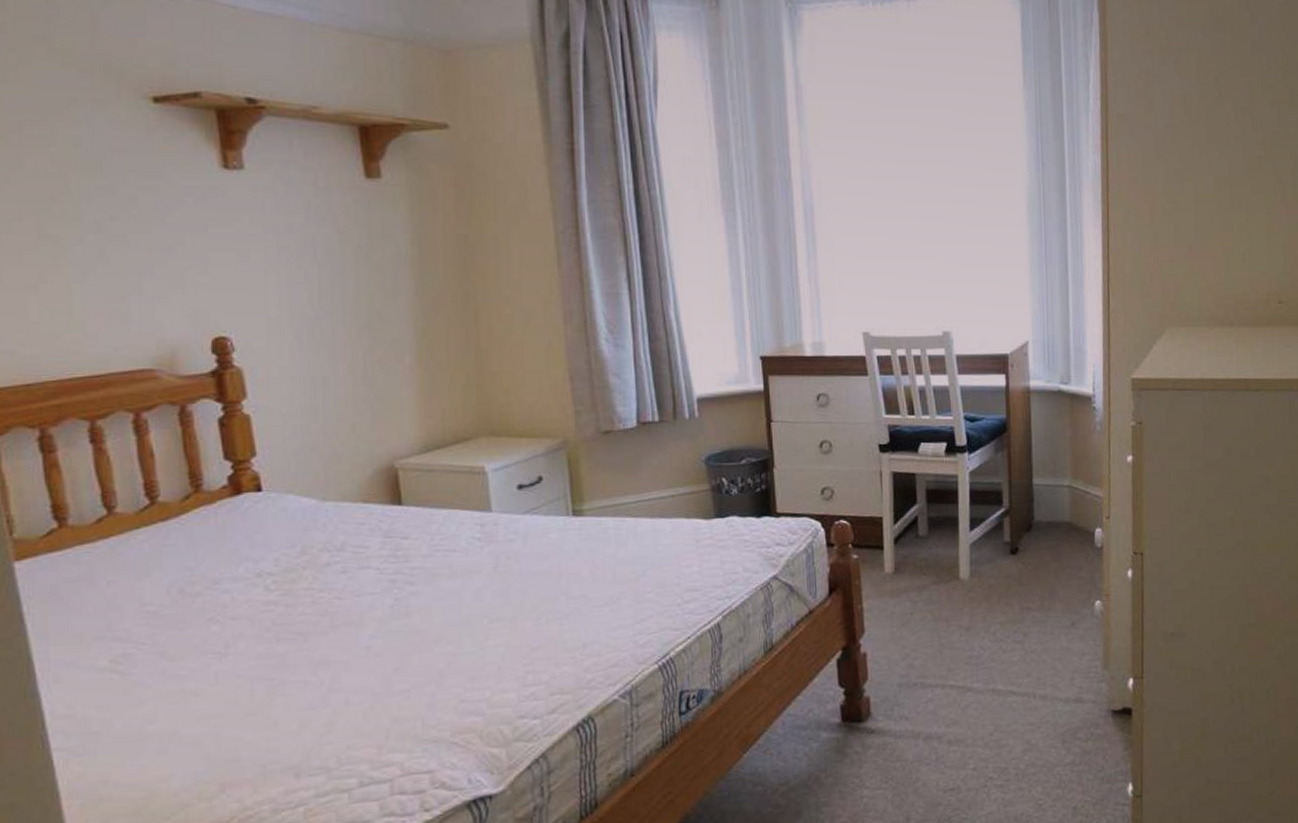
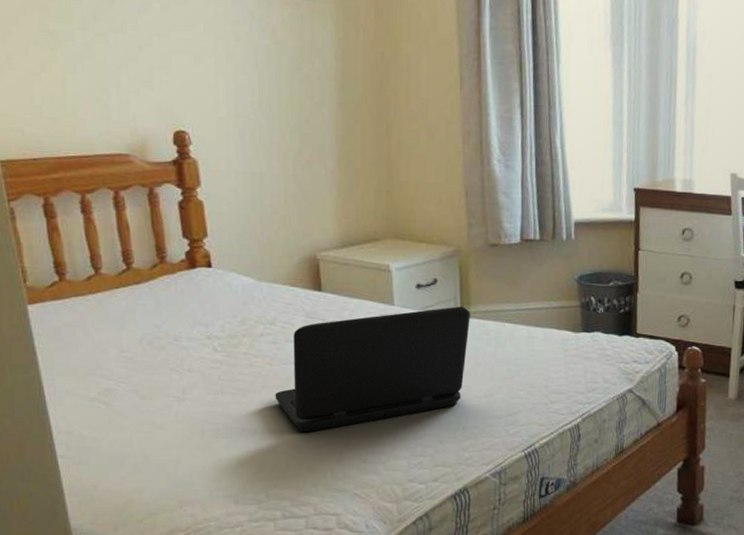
laptop: none [346,504,584,676] -> present [275,306,470,433]

